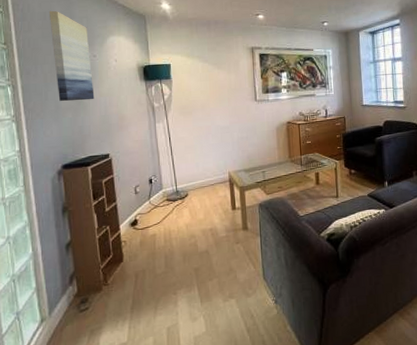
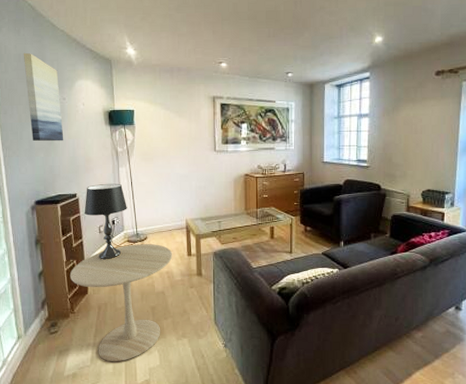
side table: none [102,200,216,336] -> present [69,244,173,362]
table lamp: none [118,140,166,223] -> present [84,183,127,260]

